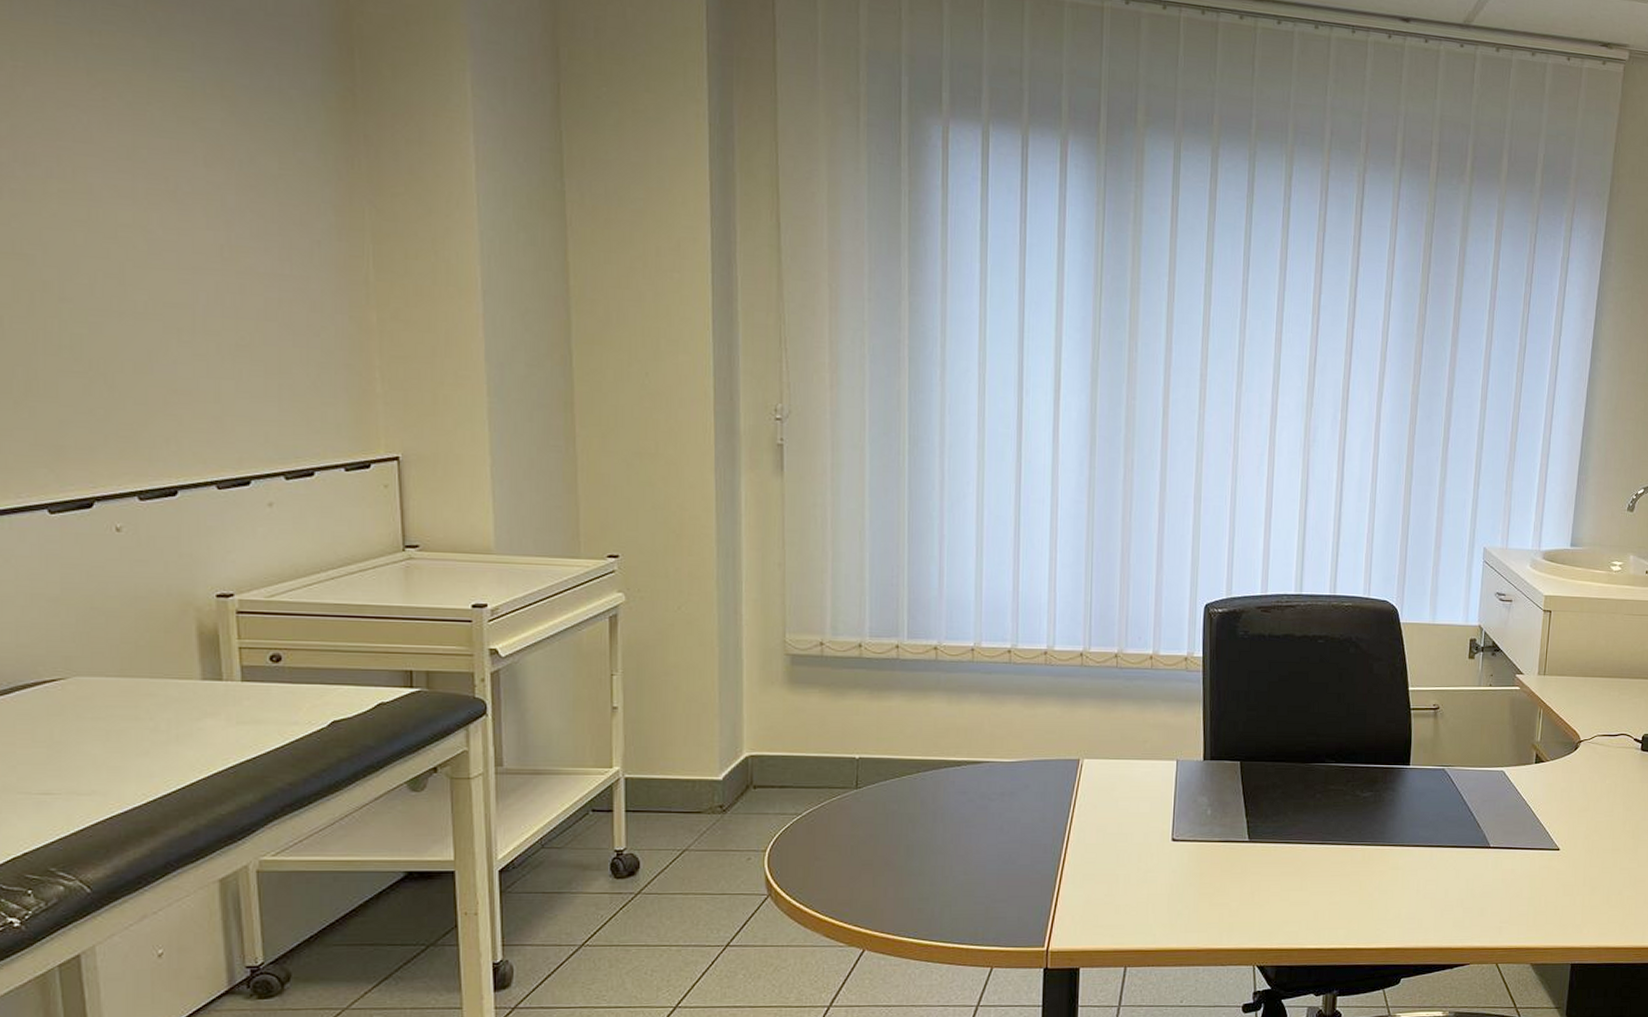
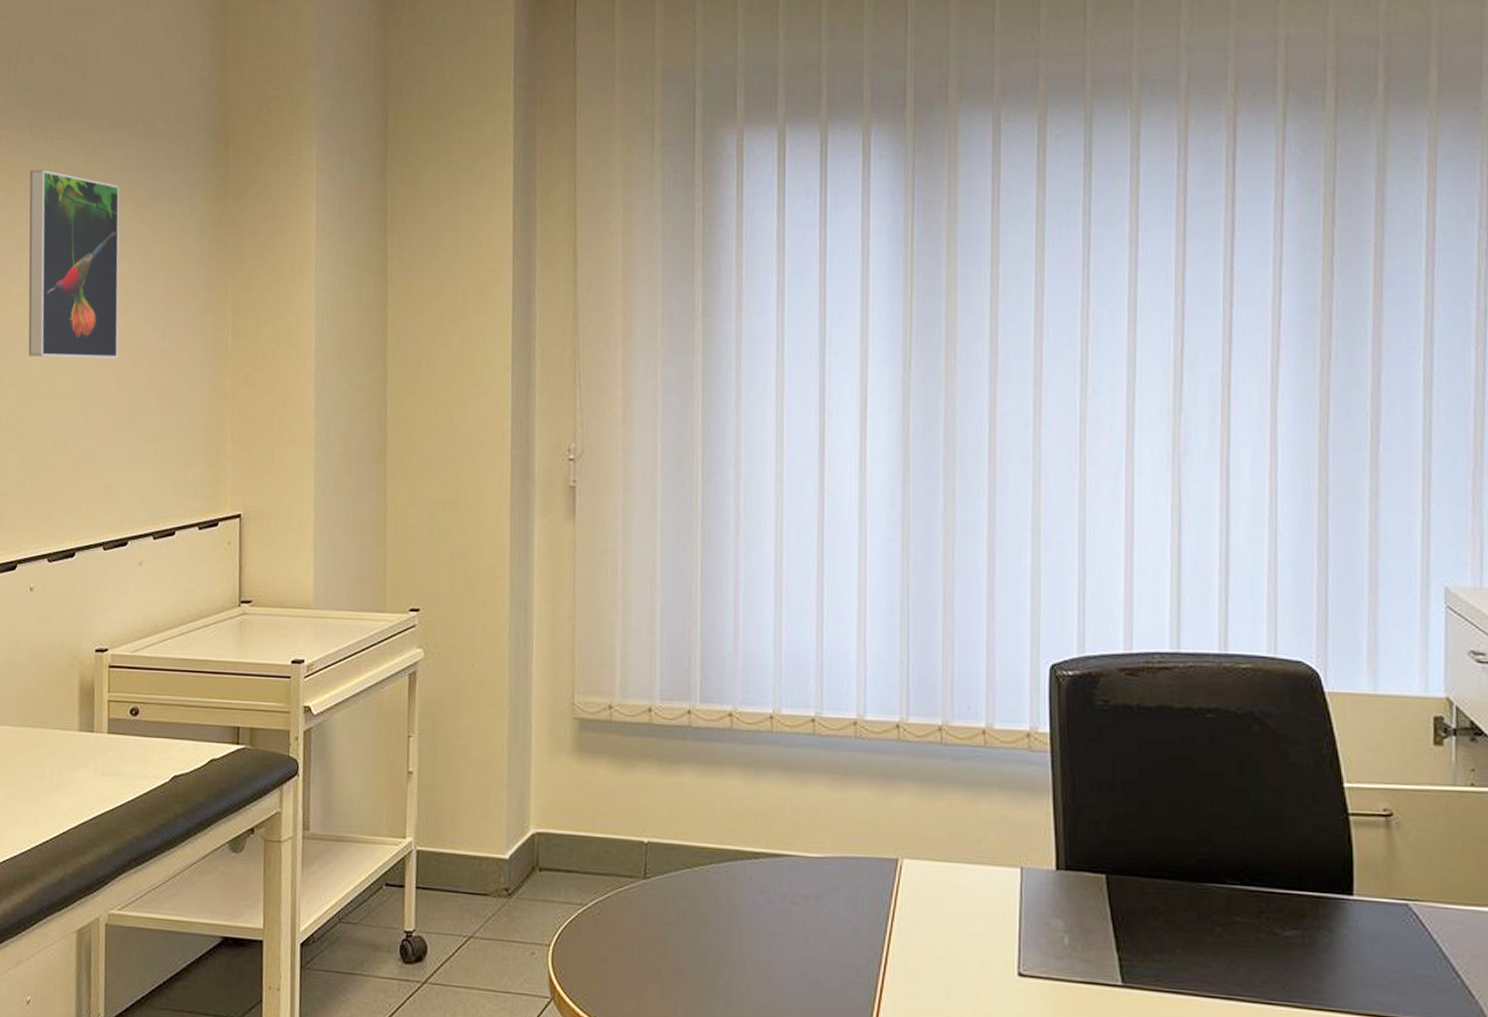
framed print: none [63,41,219,279] -> present [28,169,120,359]

